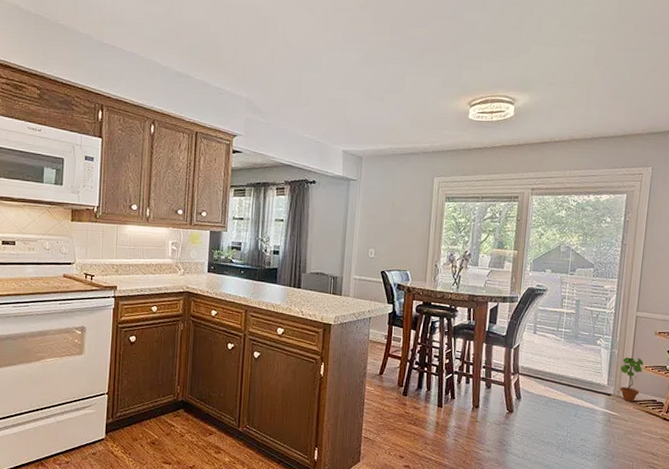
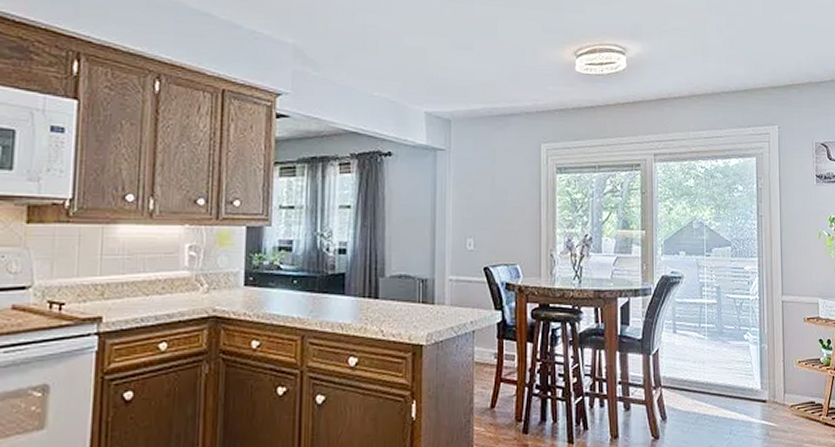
potted plant: present [620,357,644,402] -> none [773,351,796,408]

